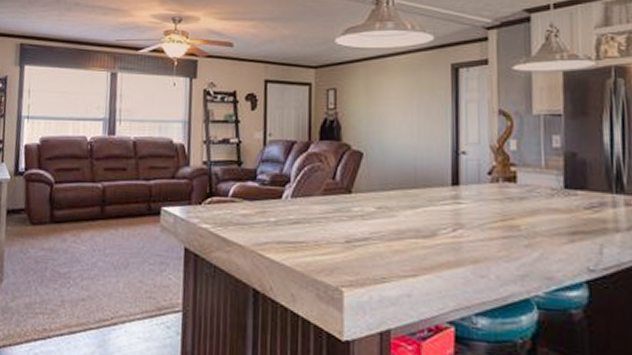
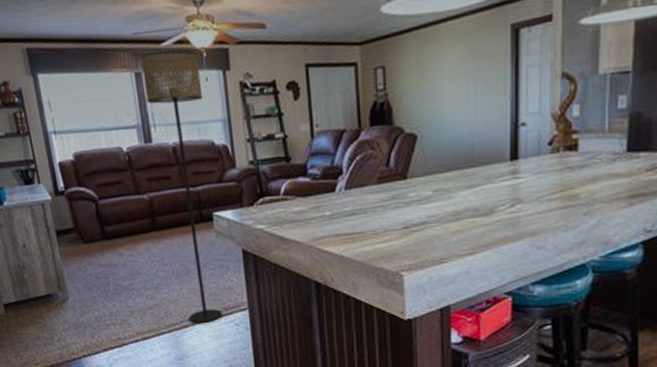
floor lamp: none [117,57,170,322] -> present [139,50,222,323]

